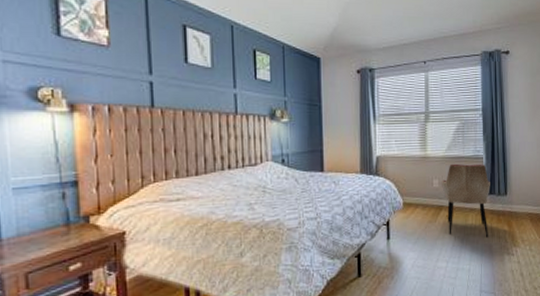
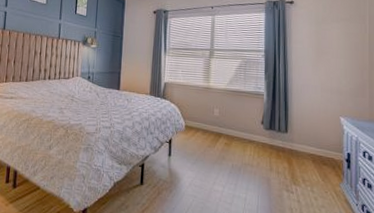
armchair: present [441,163,490,237] -> none [221,96,270,170]

